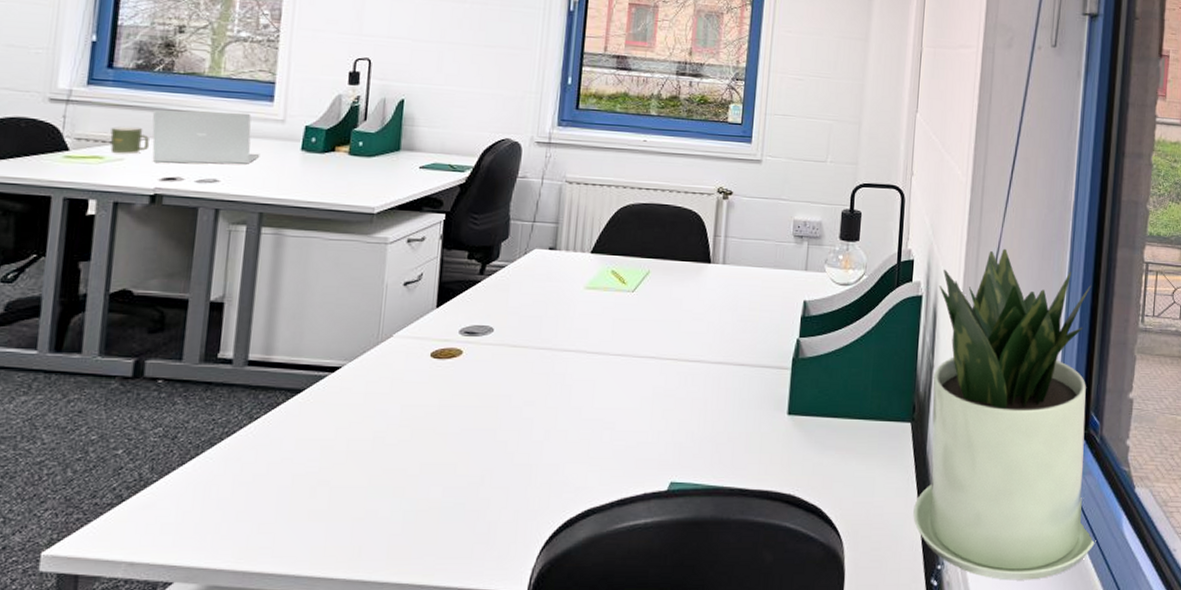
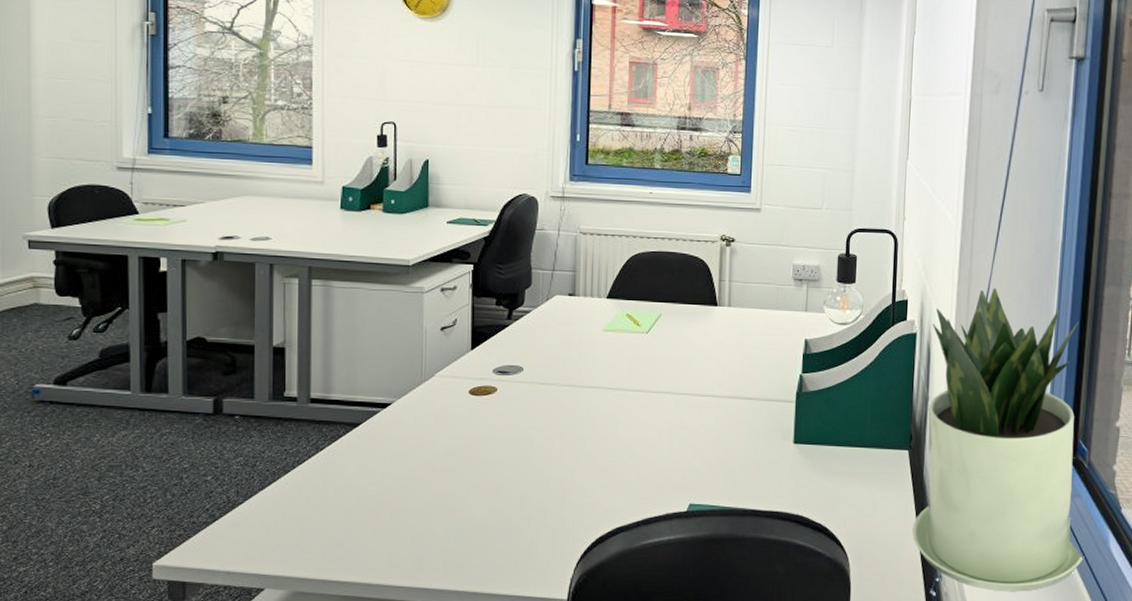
mug: present [110,126,149,155] -> none [173,190,207,217]
laptop: present [152,109,260,165] -> none [207,174,305,224]

